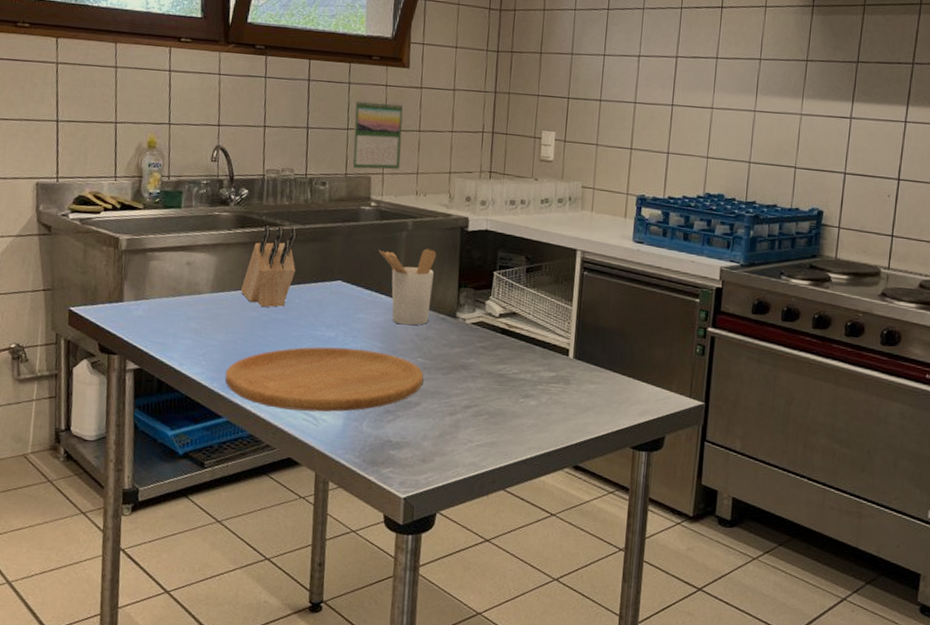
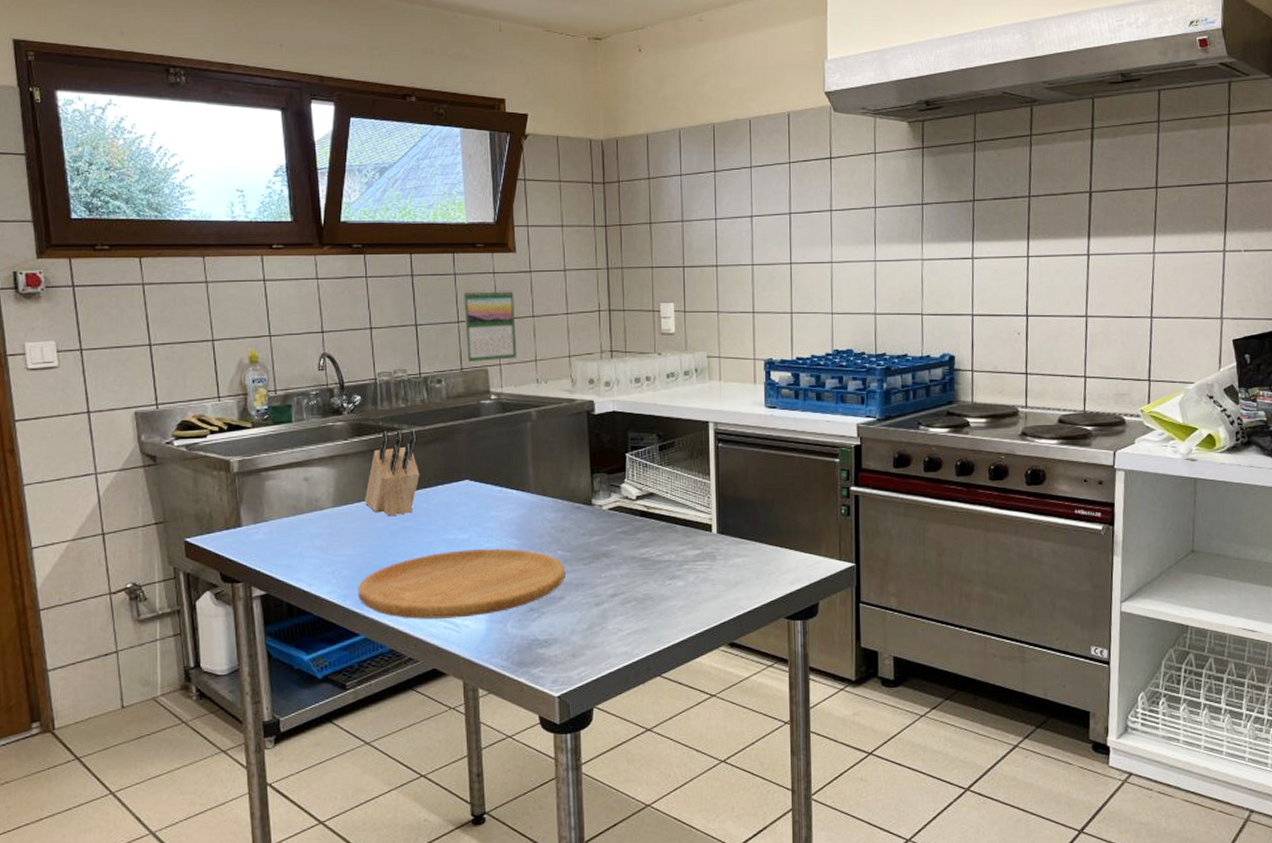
utensil holder: present [378,248,437,326] -> none [504,437,565,519]

